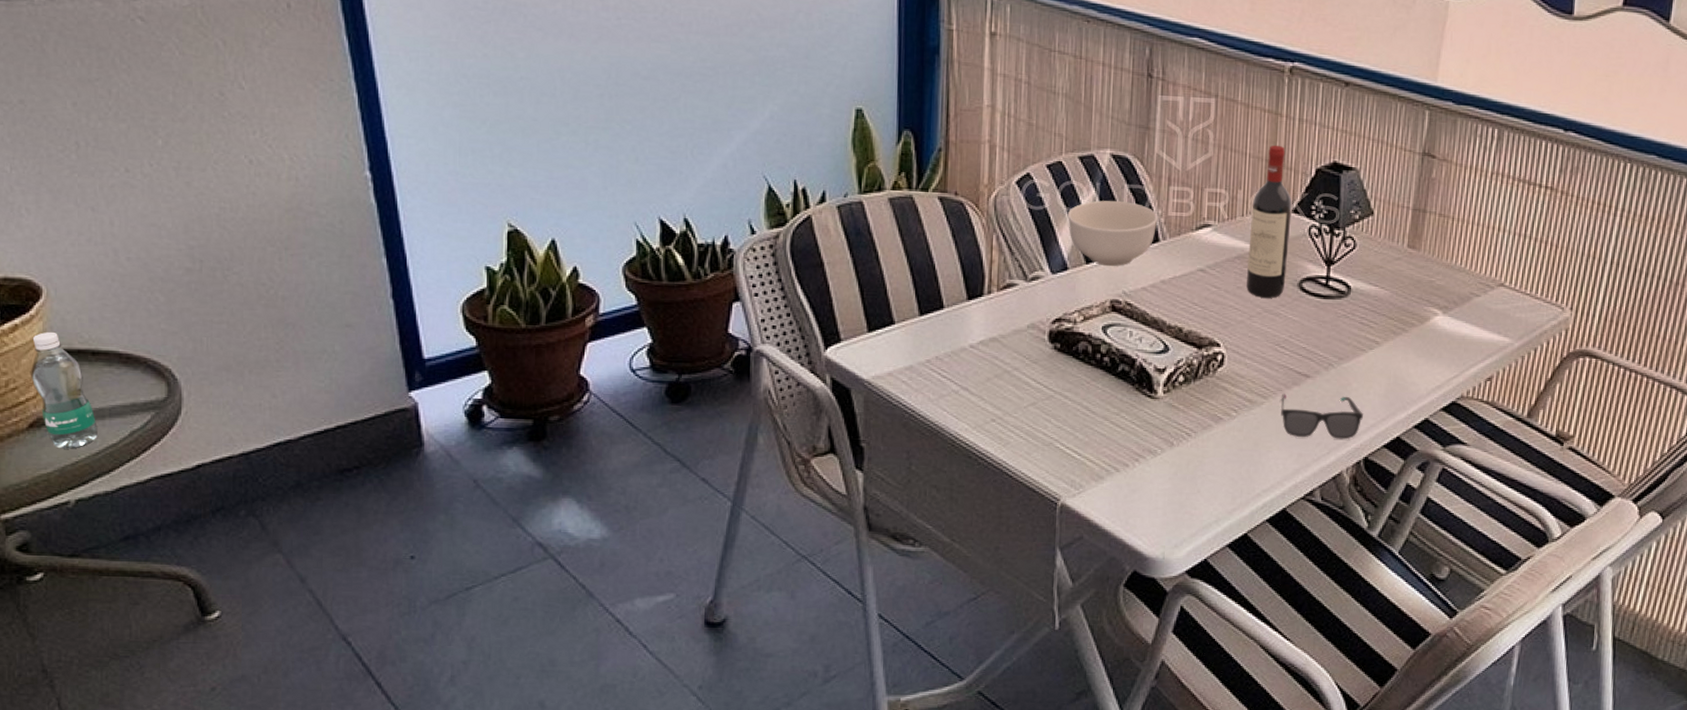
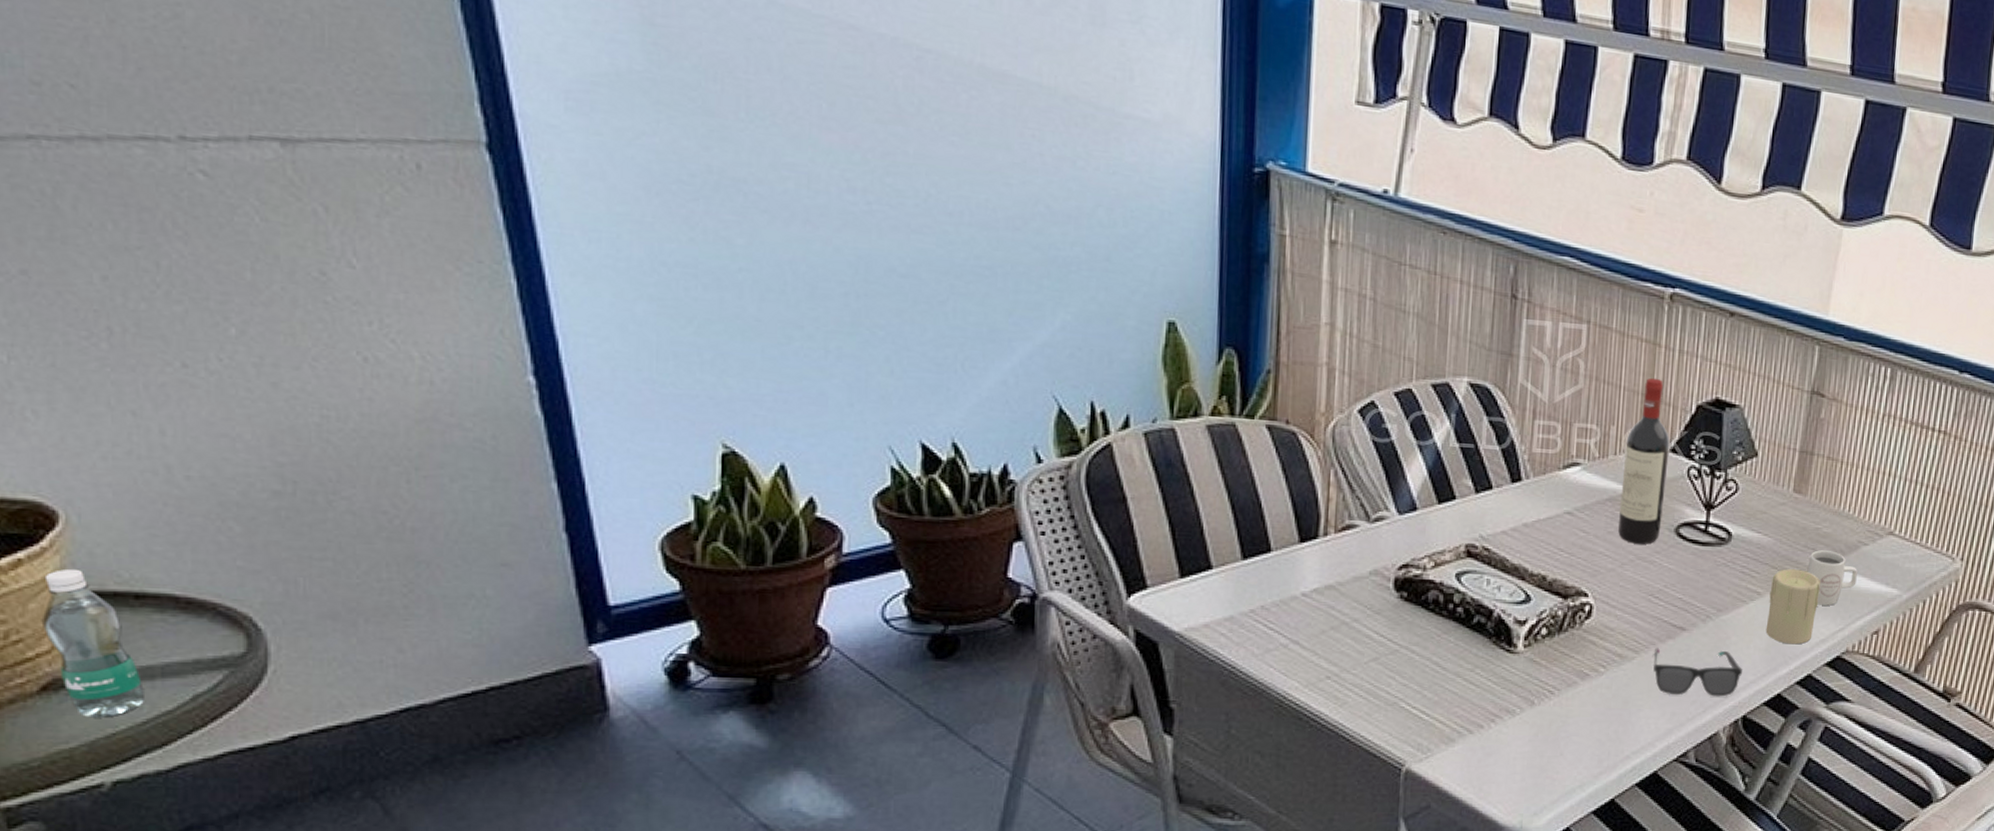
bowl: present [1067,200,1158,266] -> none [1417,434,1521,507]
candle: none [1384,319,1435,391] -> present [1765,568,1821,645]
mug: none [1422,302,1471,354] -> present [1807,550,1858,606]

